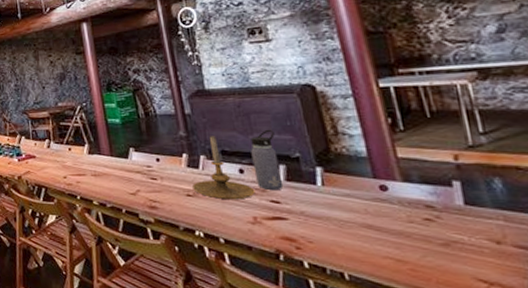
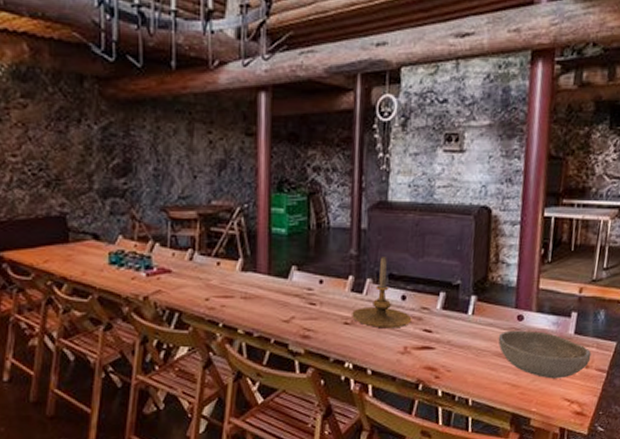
water bottle: present [251,129,284,190] -> none [415,253,444,318]
bowl: none [361,201,501,255] -> present [498,330,592,379]

